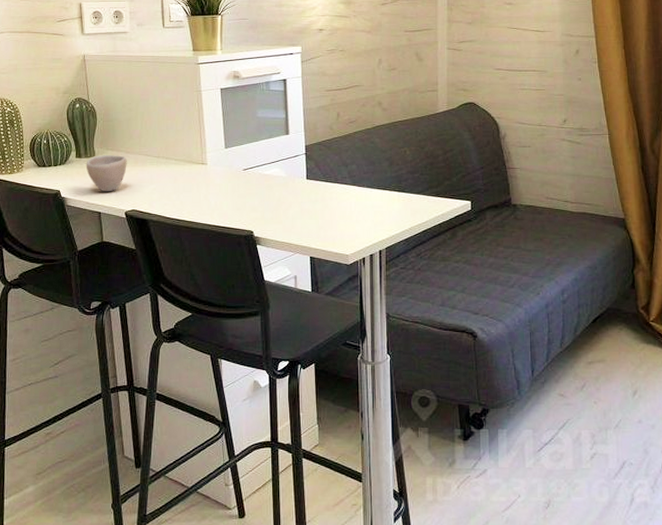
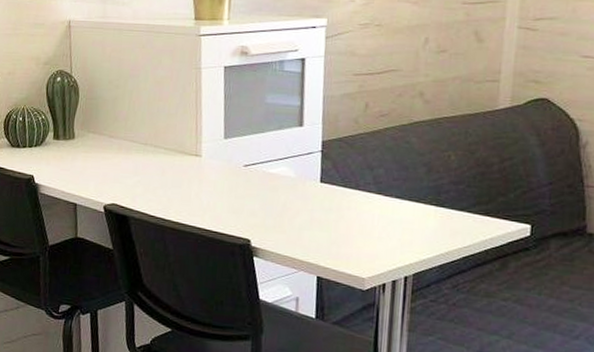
cup: present [85,155,127,192] -> none [63,138,110,181]

